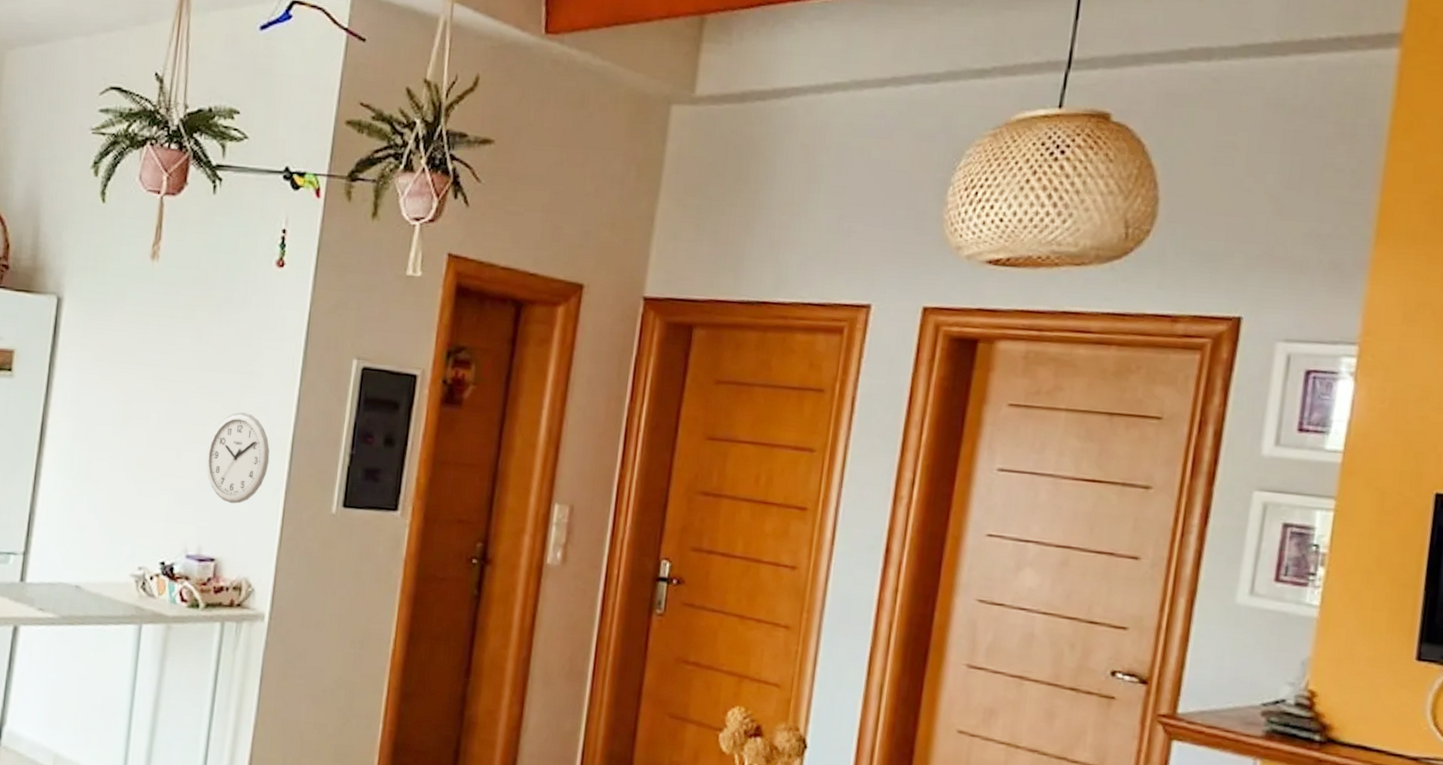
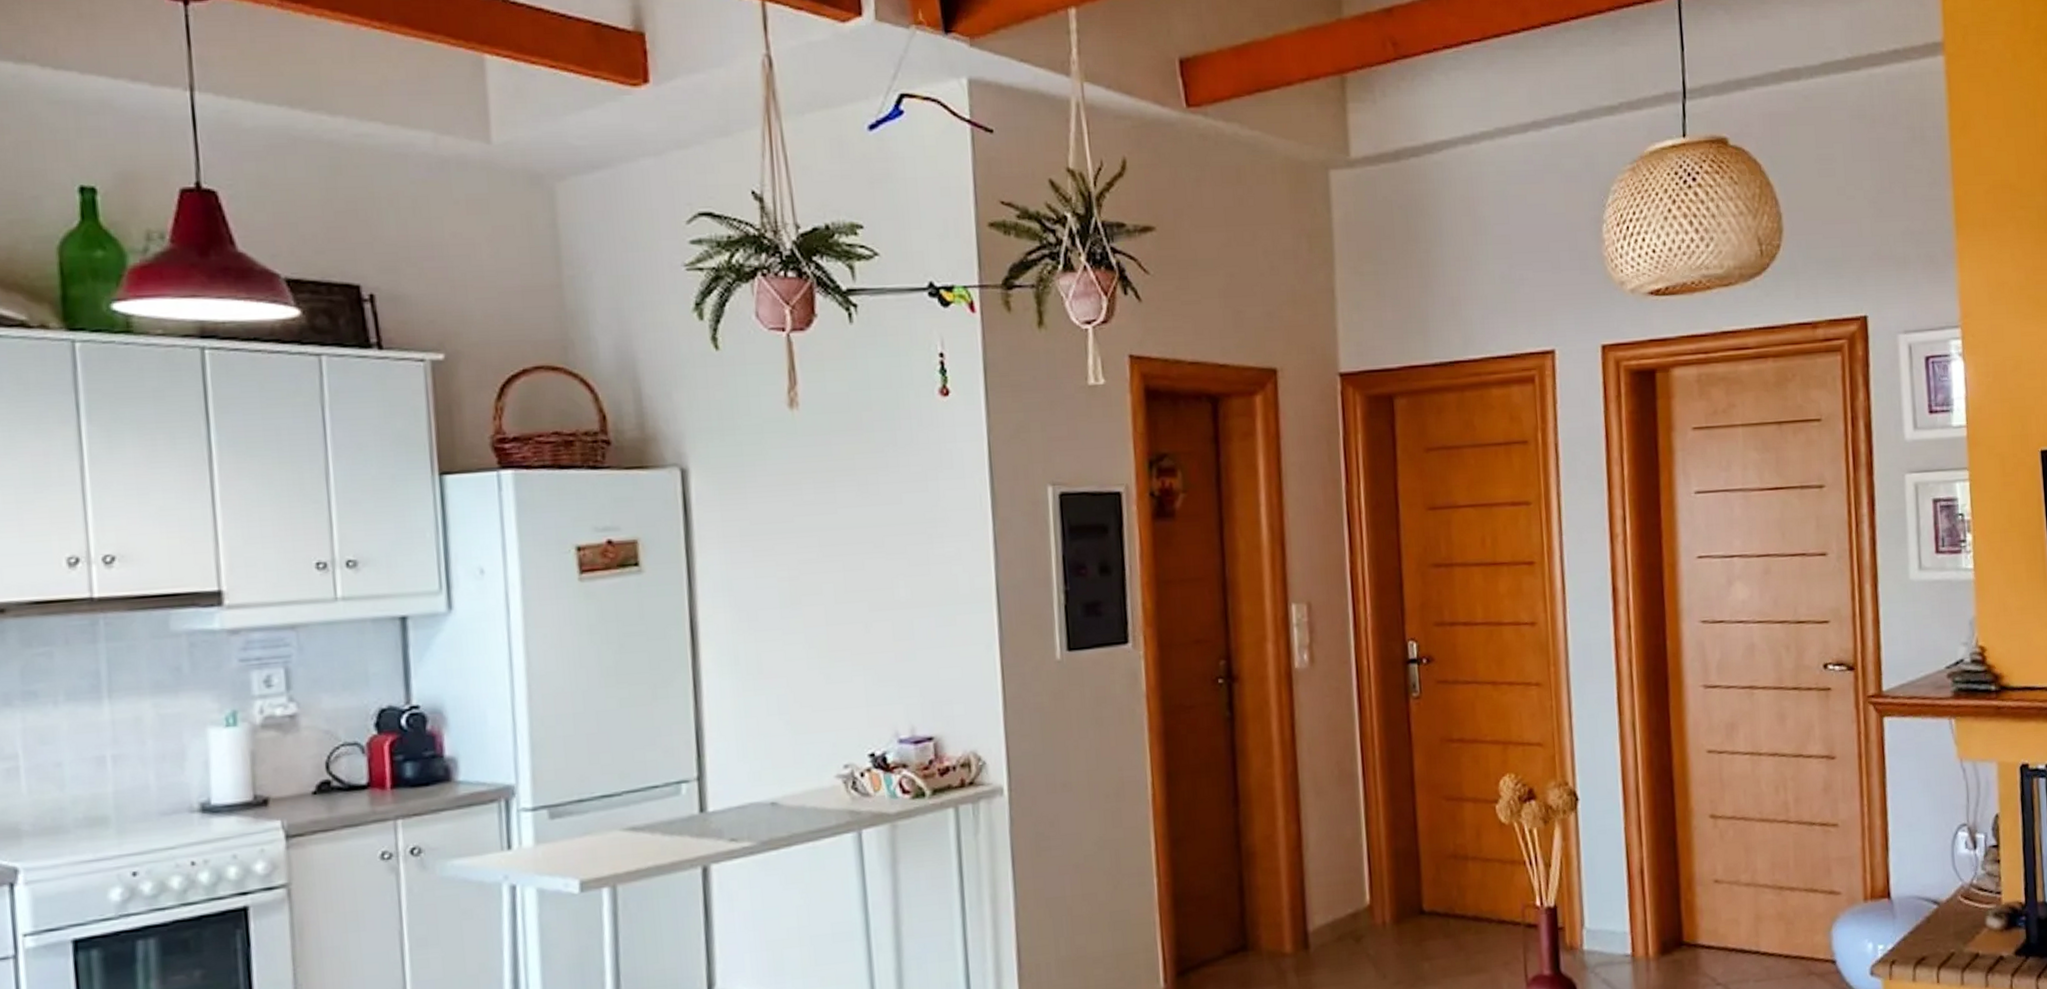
wall clock: present [206,411,270,504] -> none [899,565,975,671]

